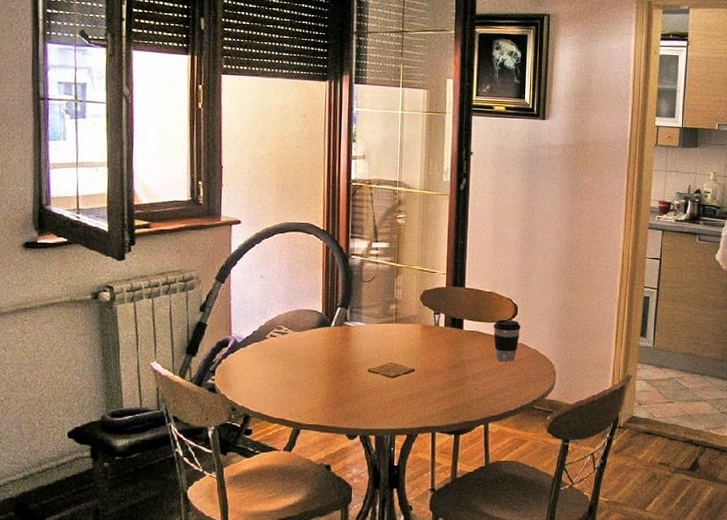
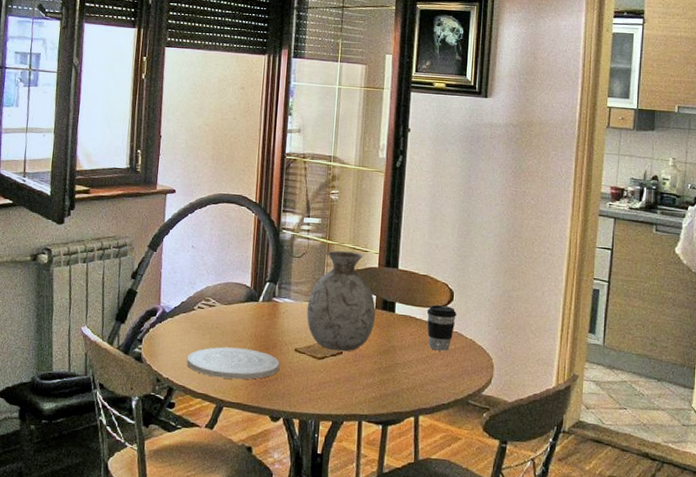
plate: none [262,372,355,403] -> present [187,347,280,380]
vase: none [378,273,445,369] -> present [306,250,376,352]

